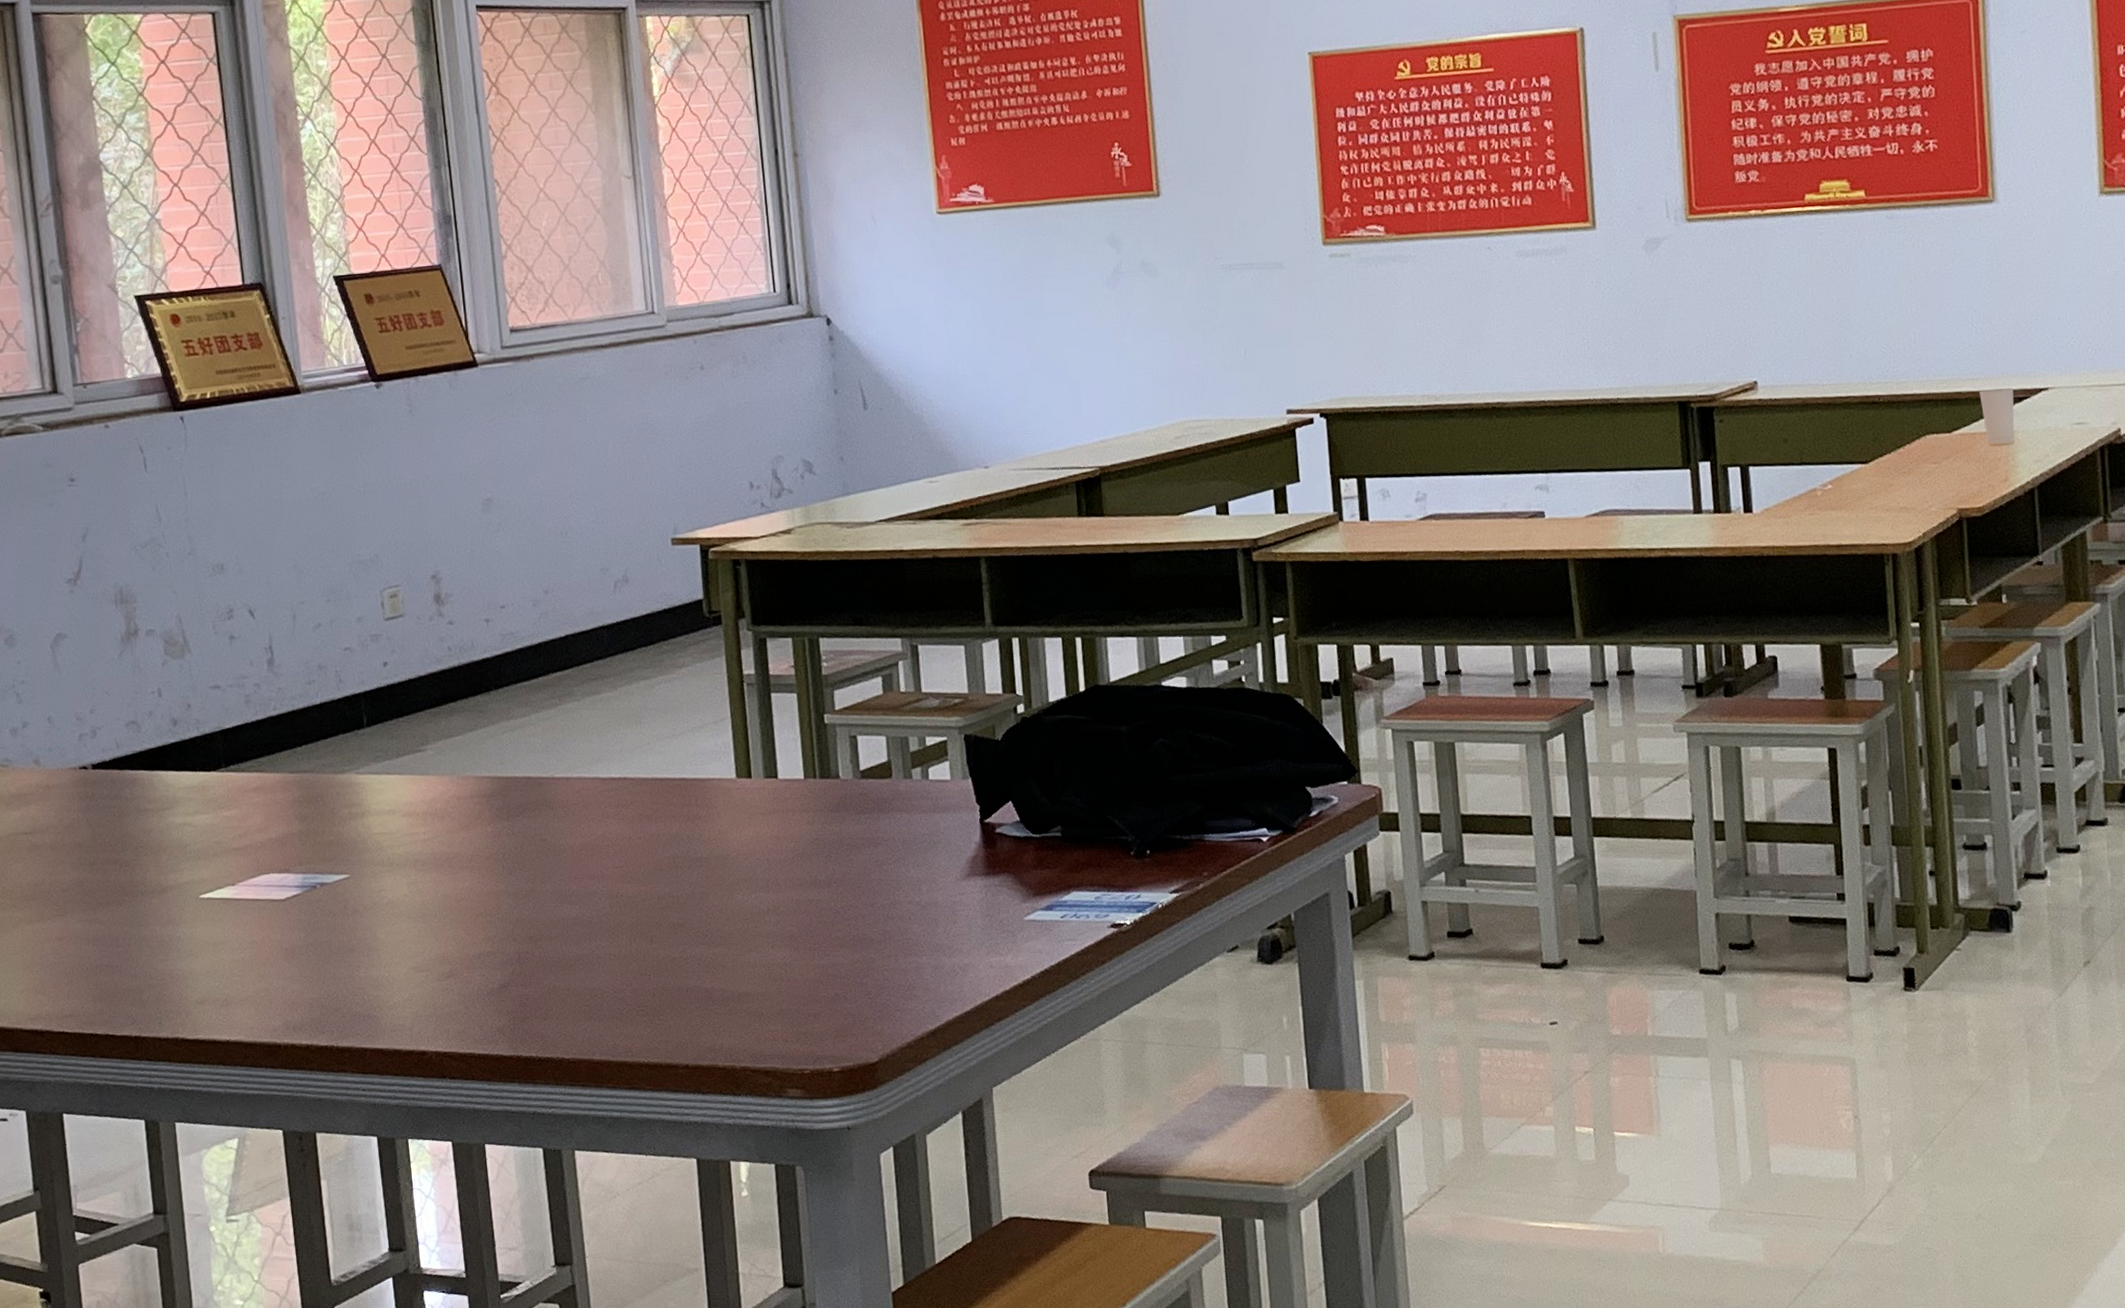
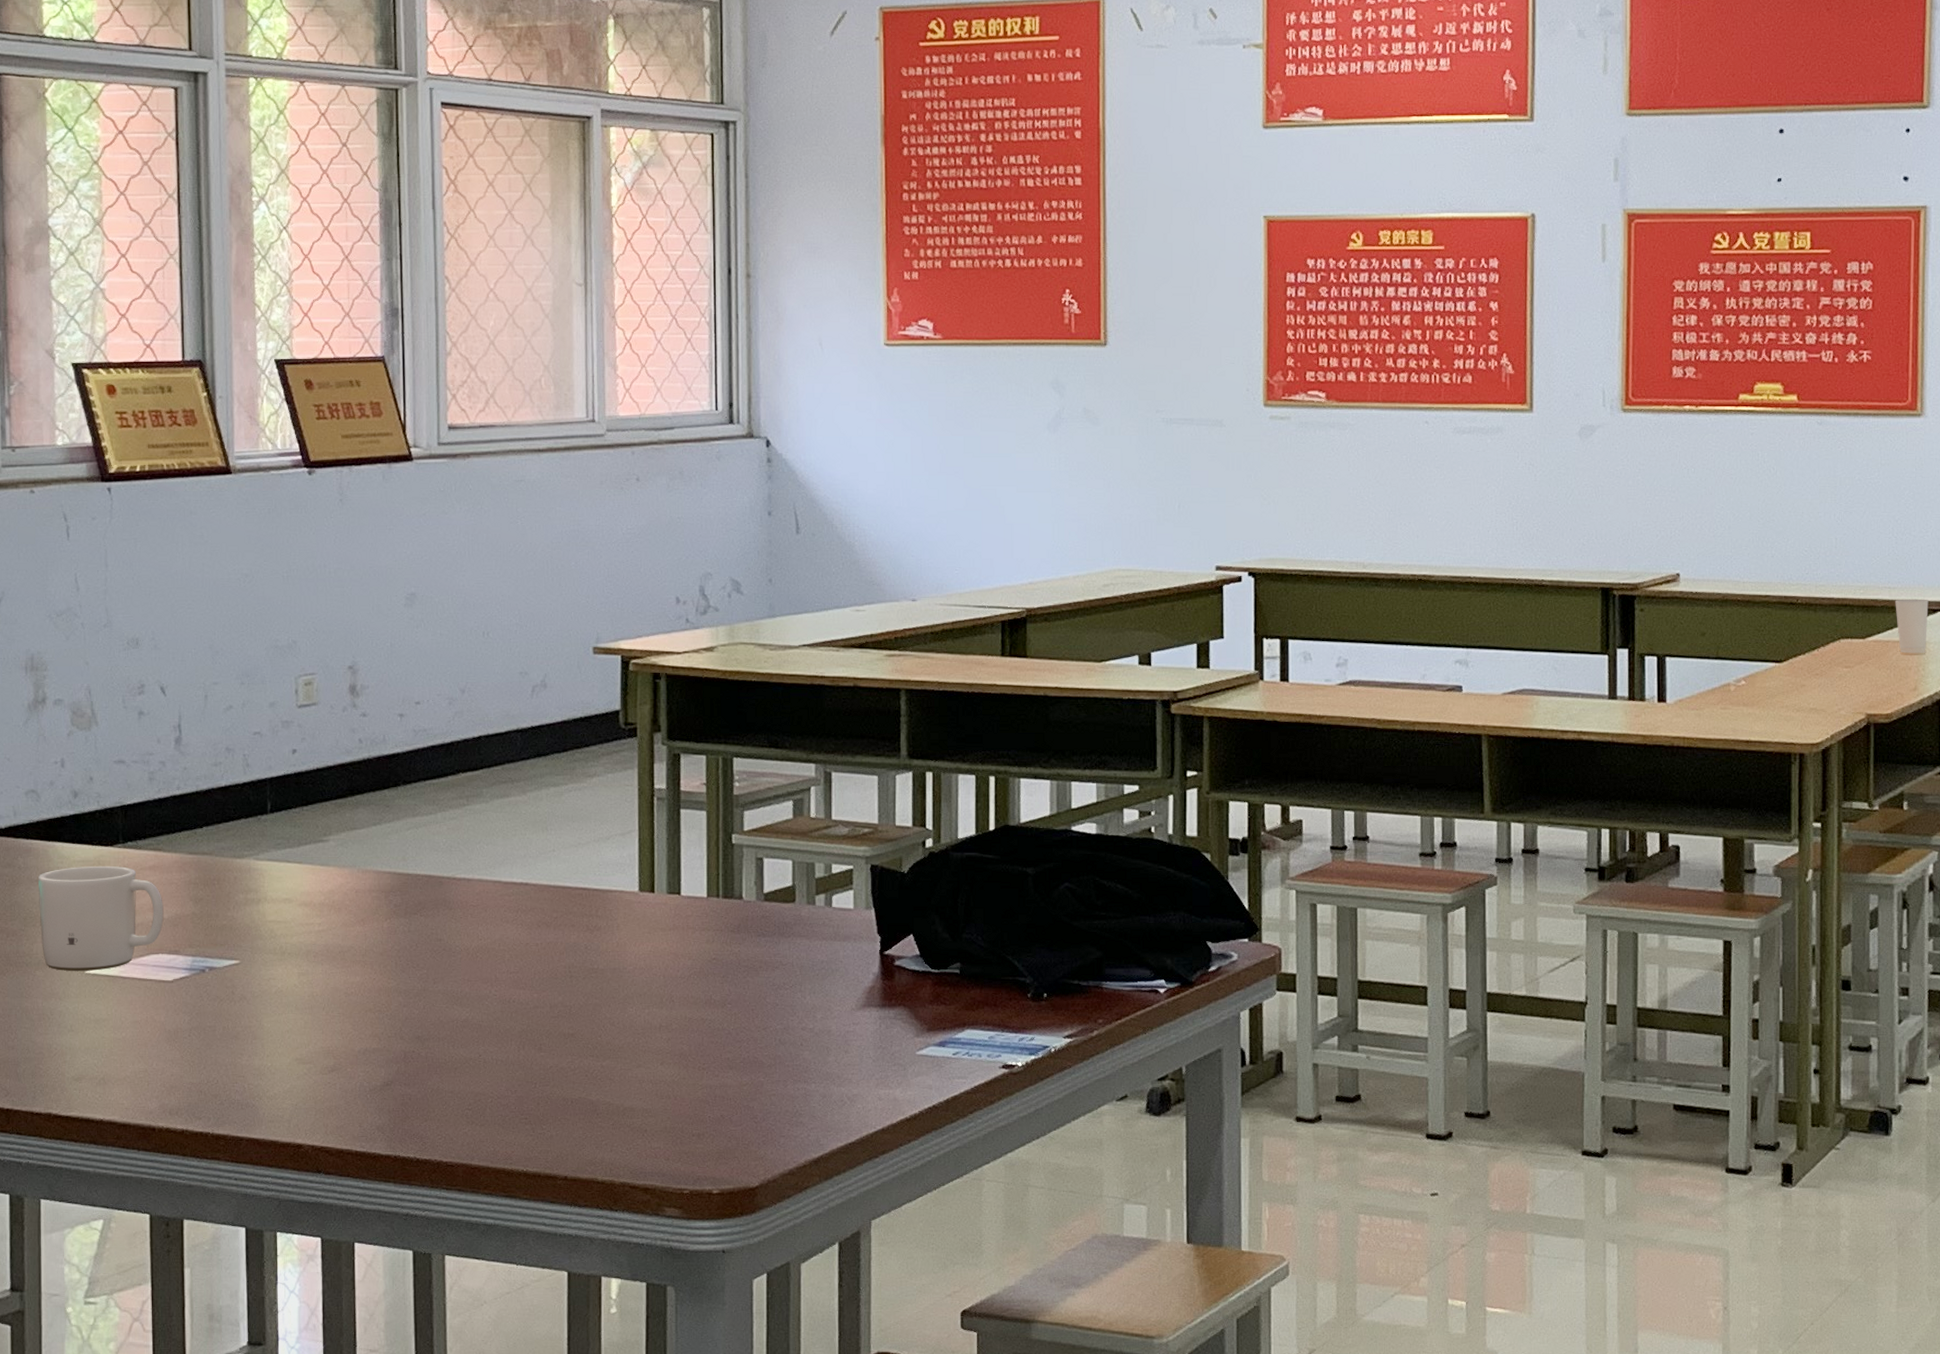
mug: none [145,790,272,897] -> present [37,865,164,971]

